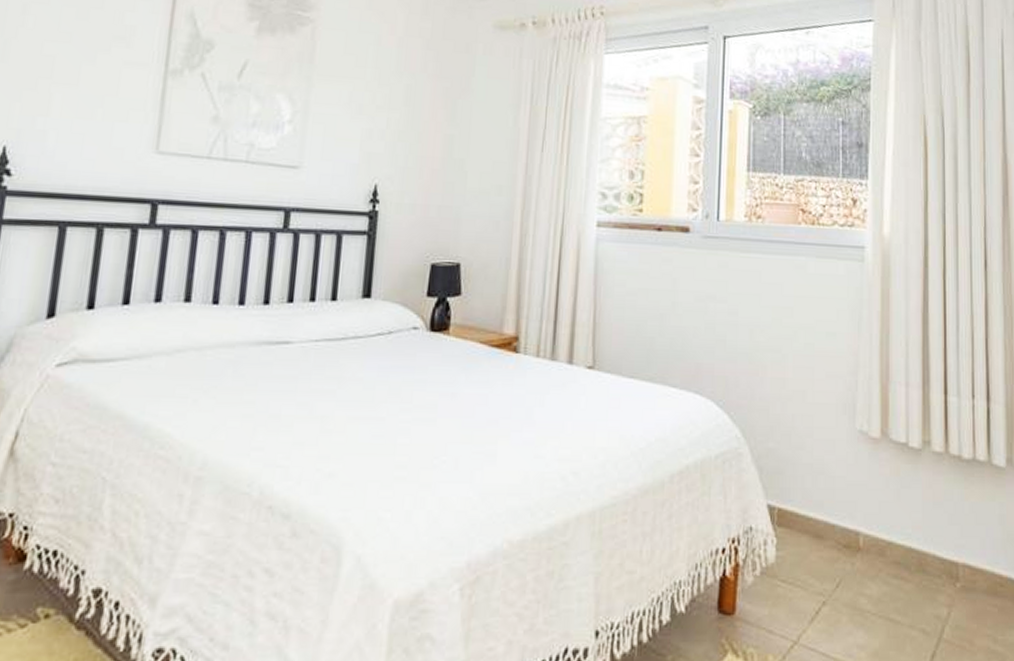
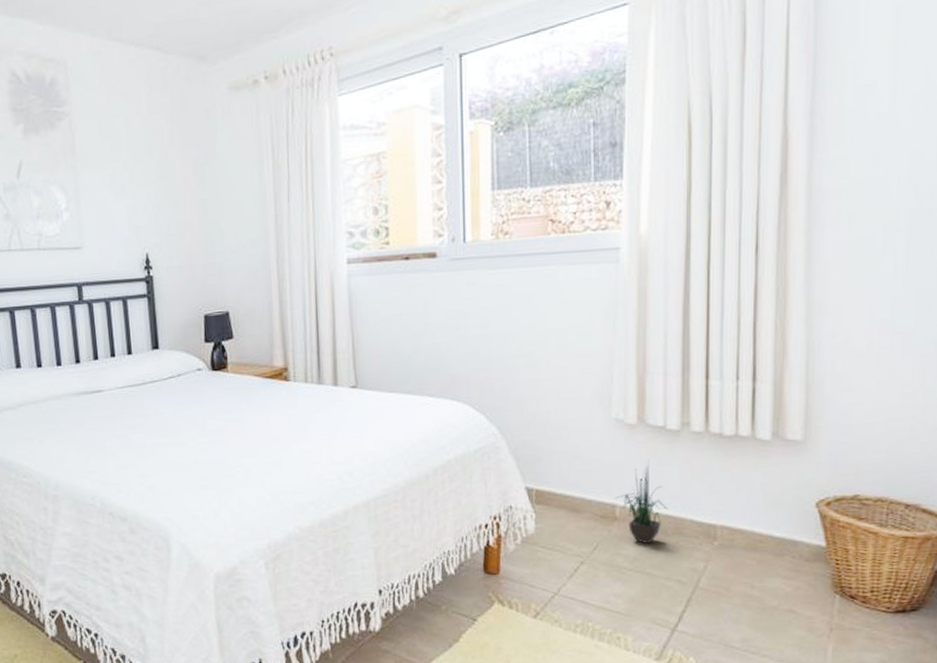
potted plant: none [858,481,911,583] -> present [615,460,668,544]

